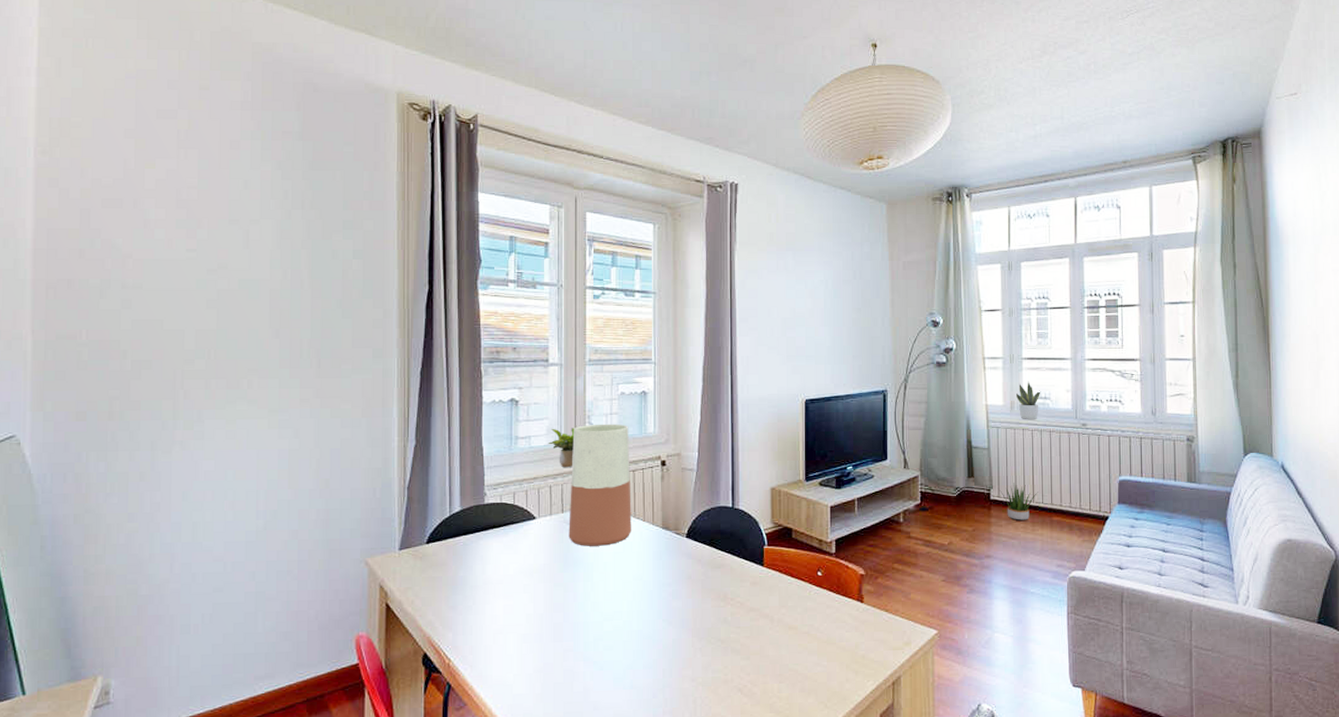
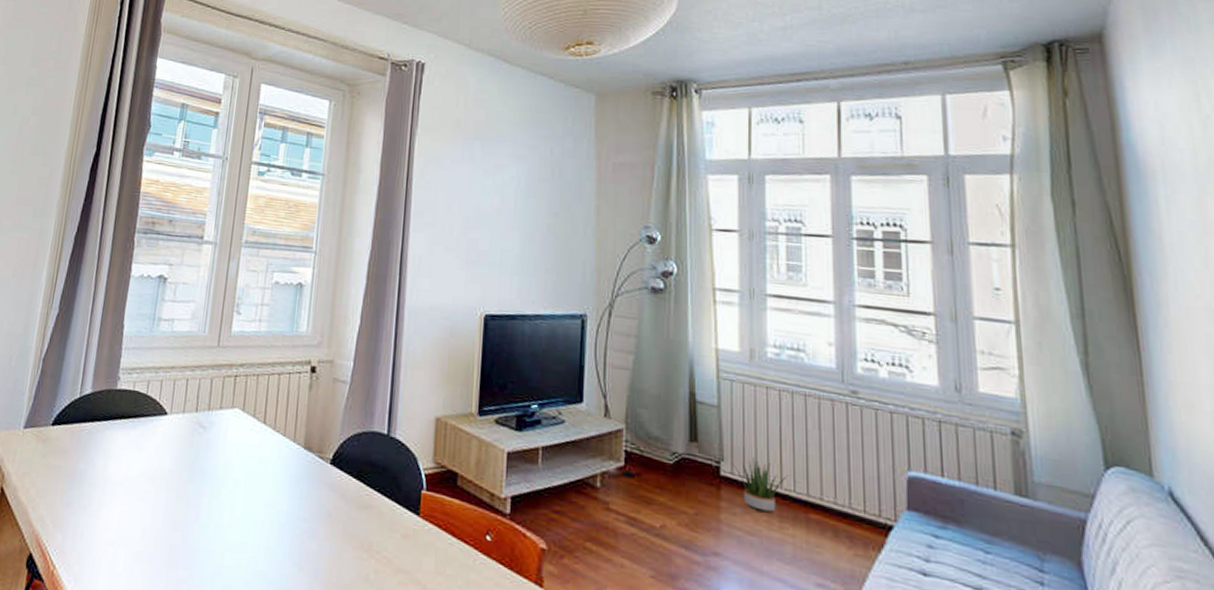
potted plant: present [547,428,575,468] -> none [191,313,221,361]
vase: present [568,423,631,546] -> none [199,314,280,459]
potted plant: present [1016,381,1041,420] -> none [758,324,793,378]

